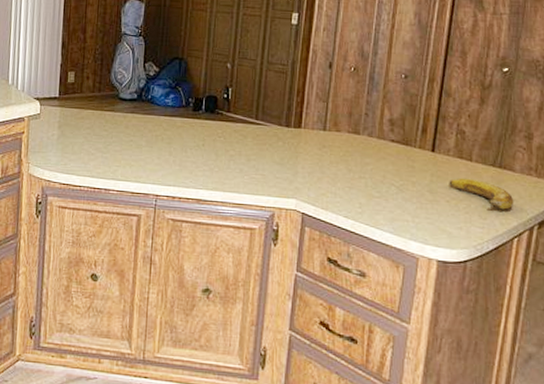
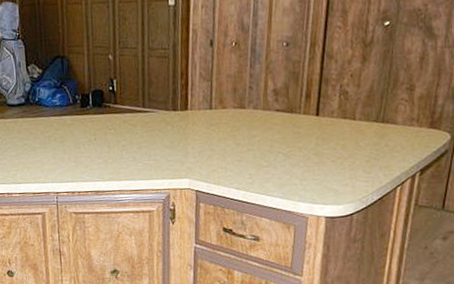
banana: present [449,178,514,210] -> none [334,136,397,162]

